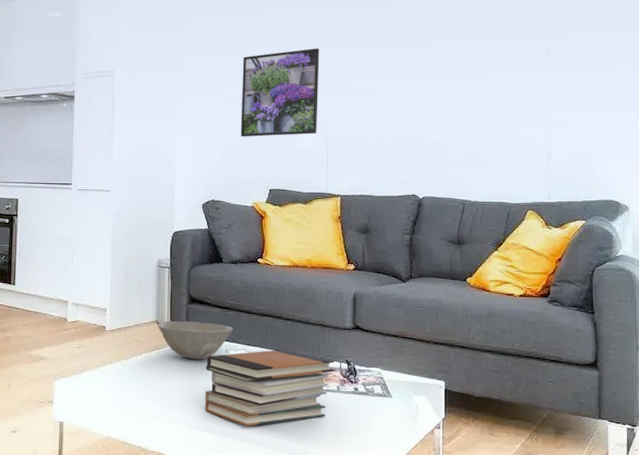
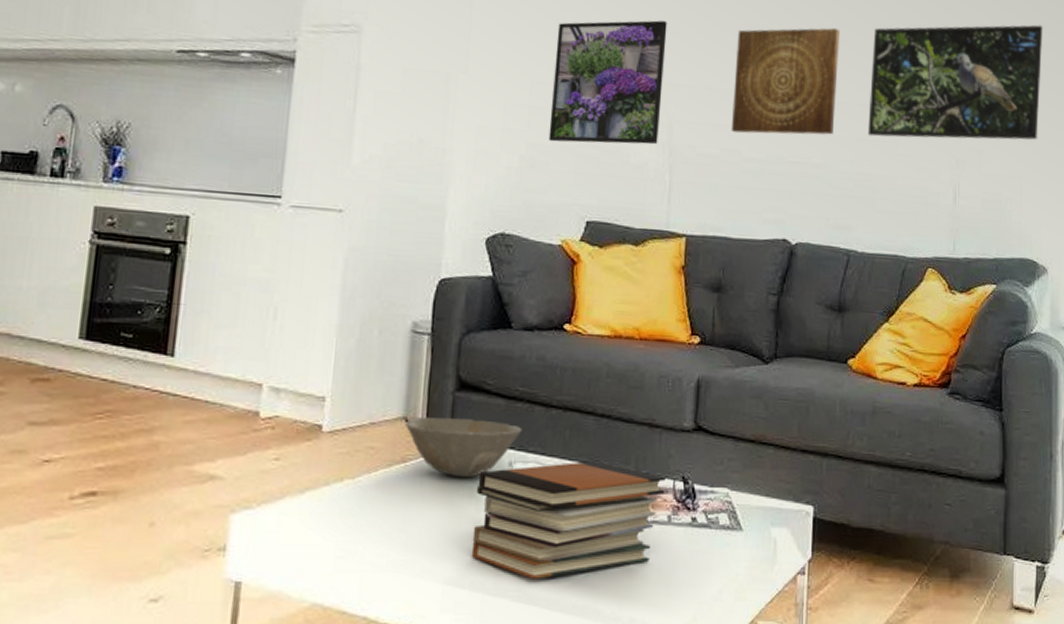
wall art: none [371,41,450,122] -> present [732,28,839,135]
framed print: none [475,22,619,117] -> present [867,25,1043,140]

